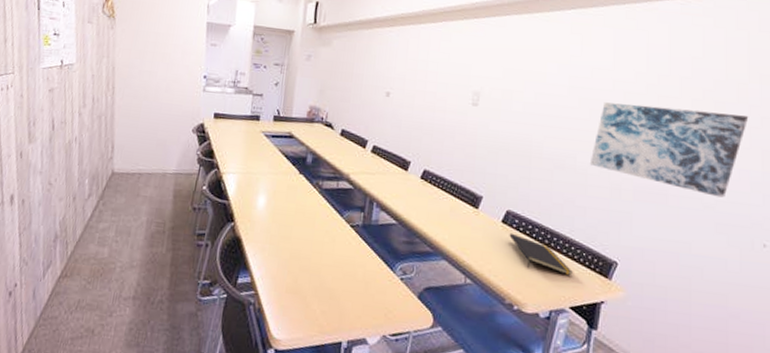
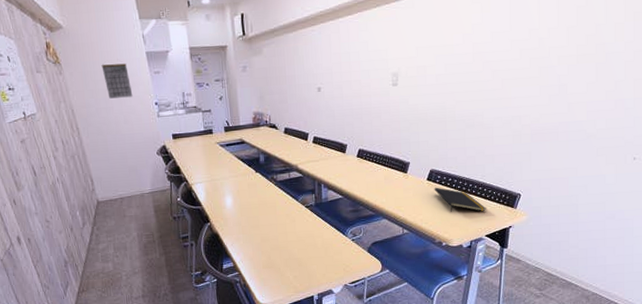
calendar: none [155,26,184,65] -> present [101,63,133,99]
wall art: present [589,102,749,198] -> none [494,52,624,127]

